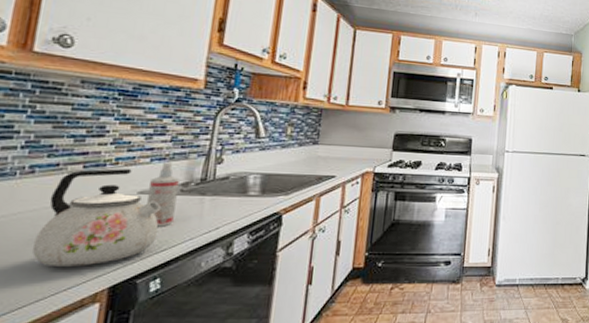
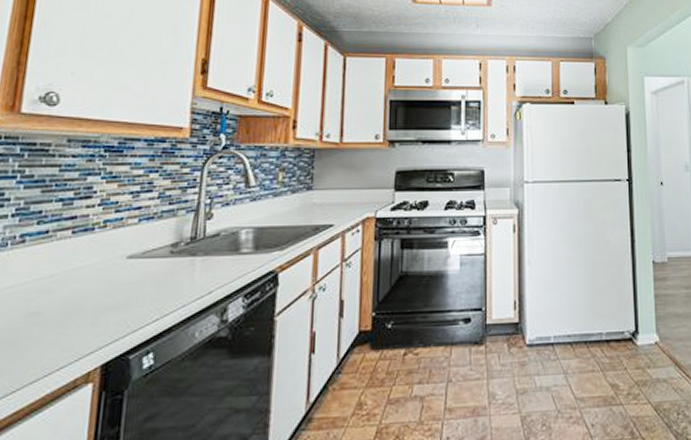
kettle: present [32,168,160,266] -> none [24,232,150,344]
spray bottle: present [147,162,179,227] -> none [137,221,169,294]

